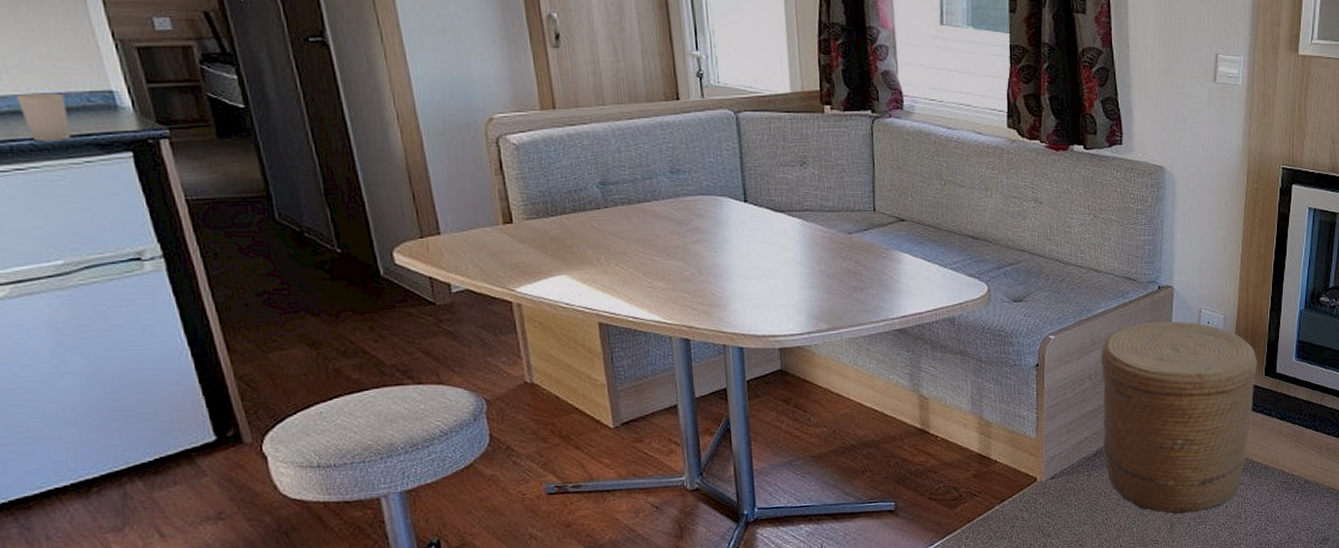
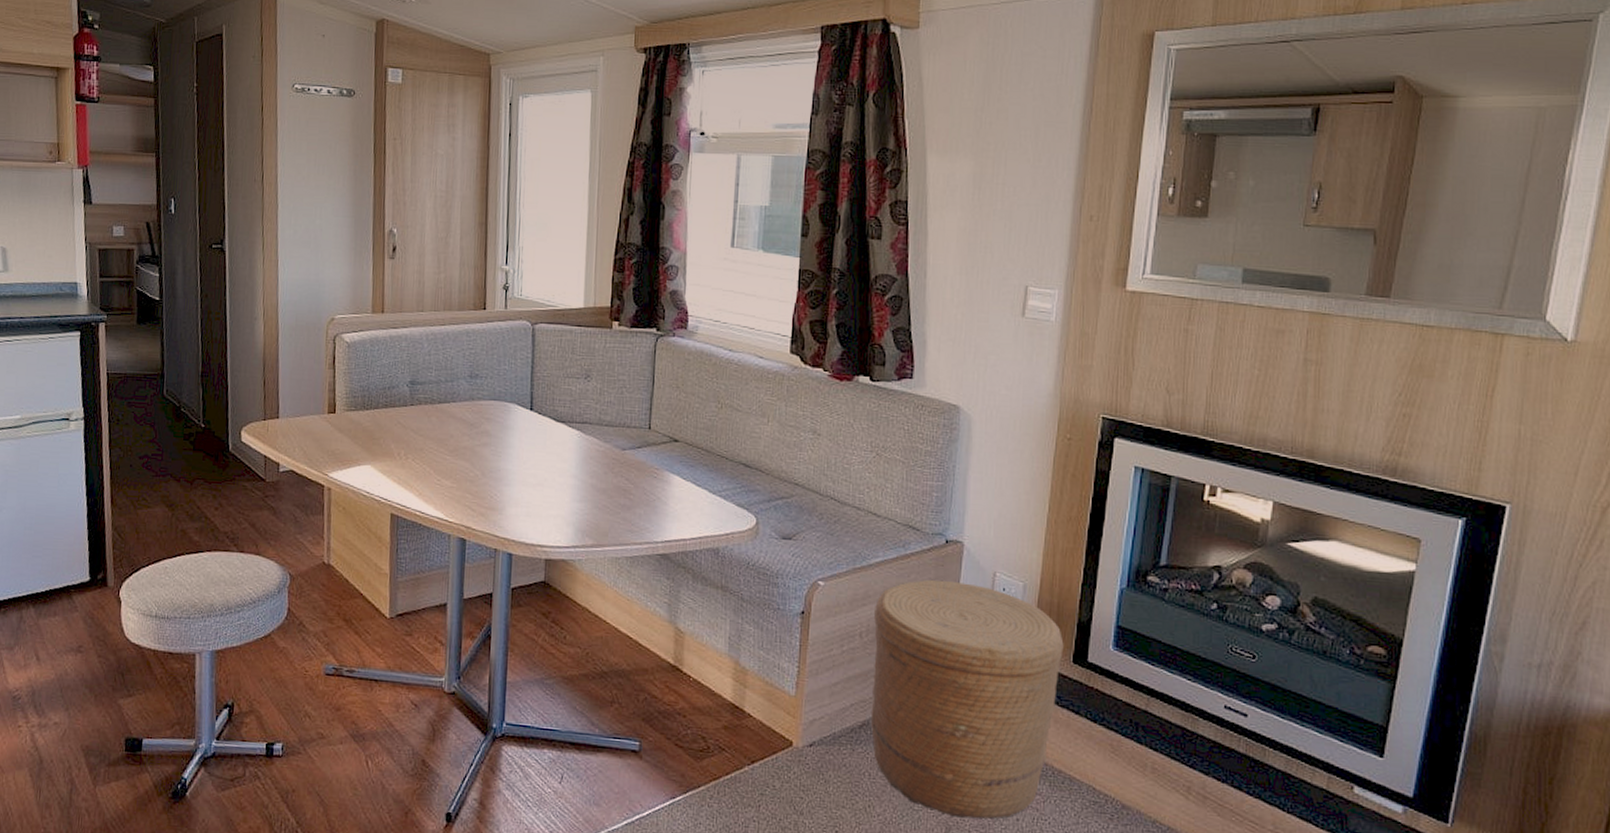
cup: present [16,93,71,142] -> none [18,282,47,321]

